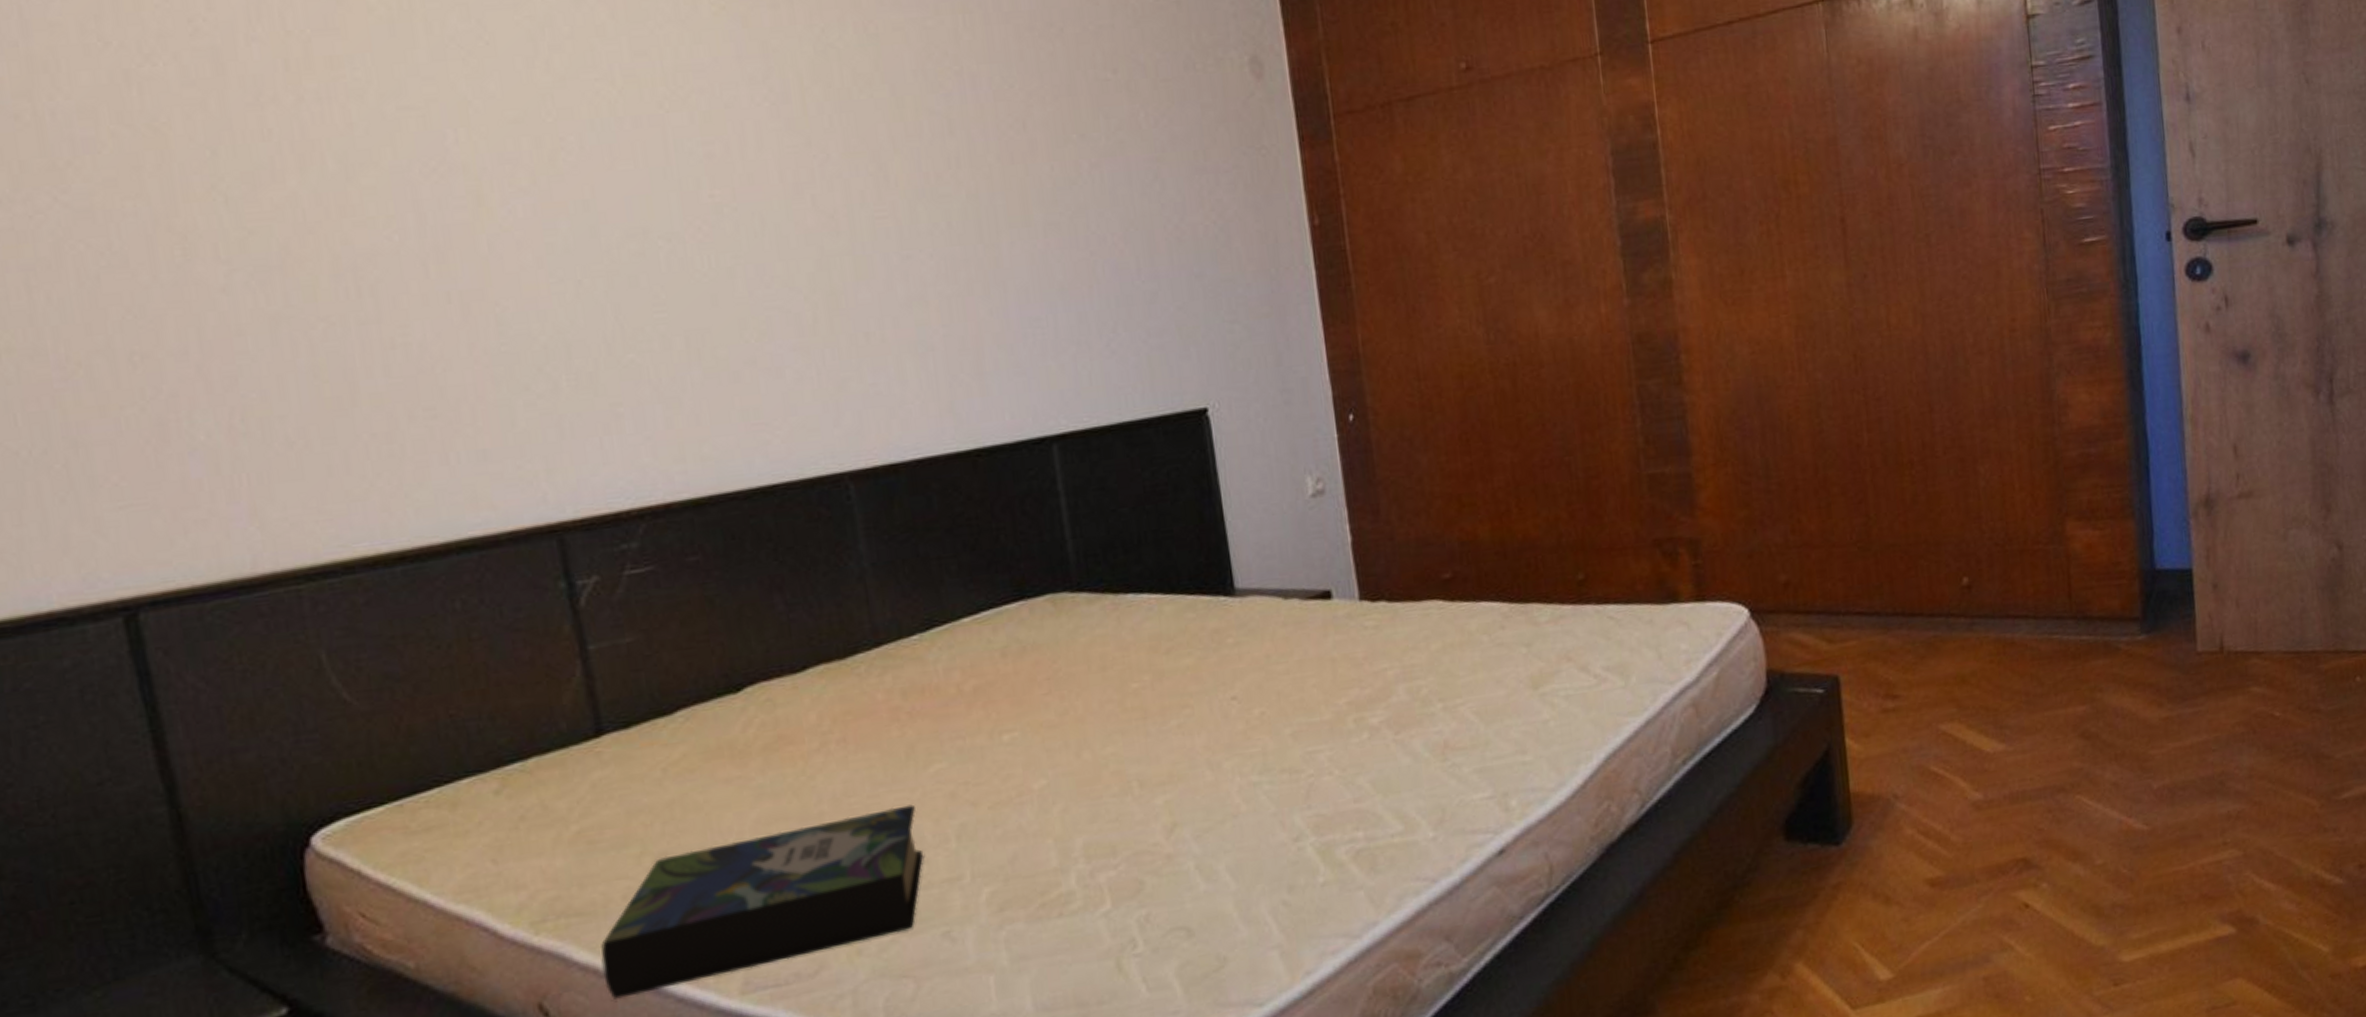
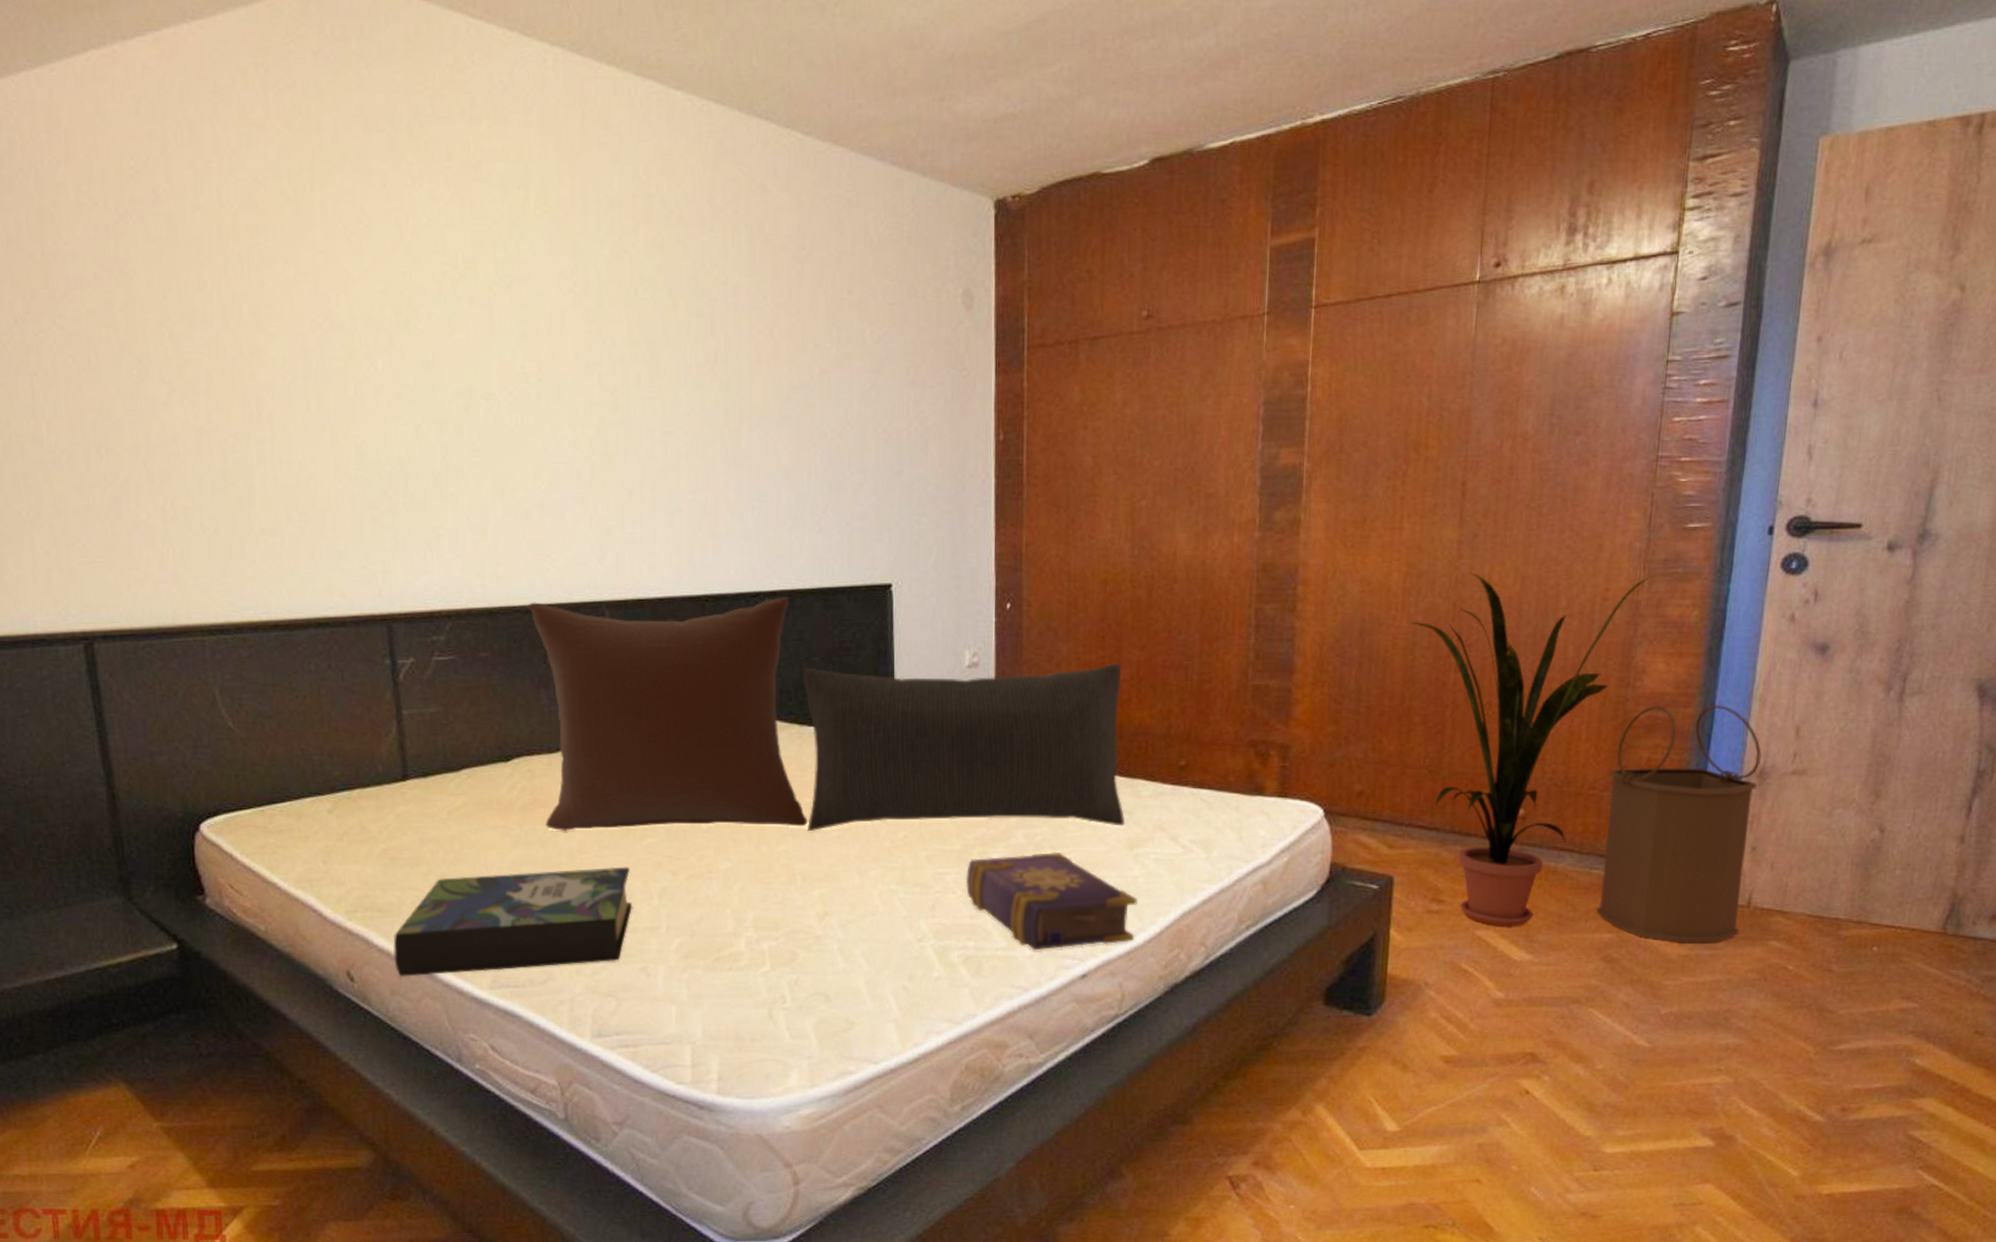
pillow: none [746,439,1138,772] -> present [527,597,807,831]
pillow: none [1111,469,1525,724] -> present [803,663,1125,831]
book: none [1342,705,1556,830] -> present [965,852,1139,951]
house plant: none [1808,301,2056,716] -> present [1408,572,1651,928]
basket: none [2051,431,2218,705] -> present [1596,705,1762,943]

